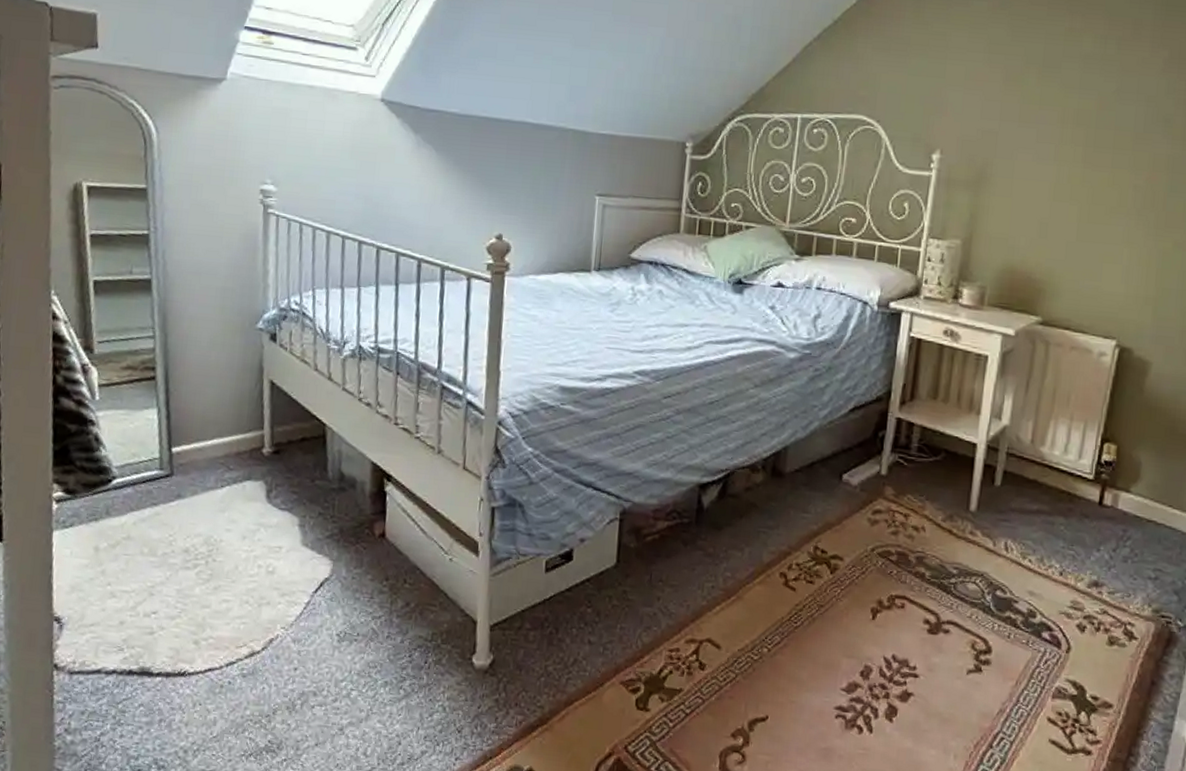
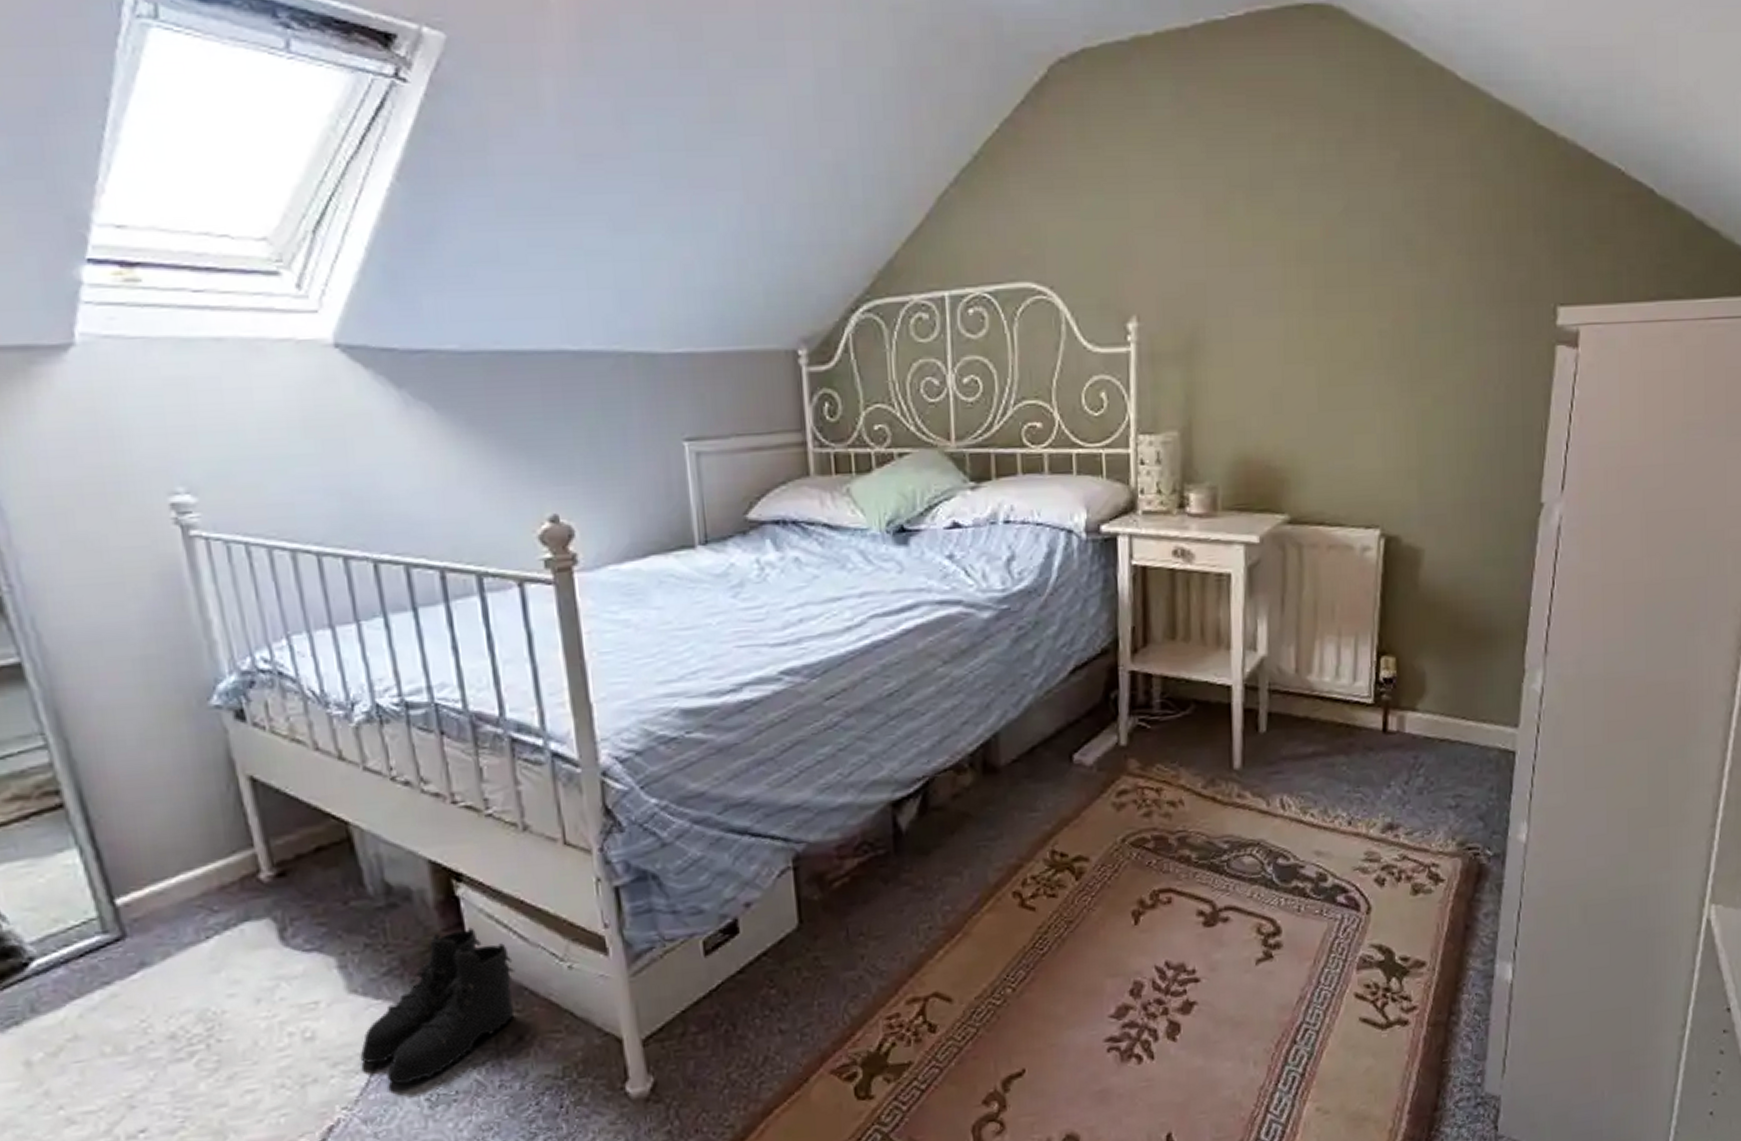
boots: none [300,516,414,620] -> present [360,927,516,1085]

